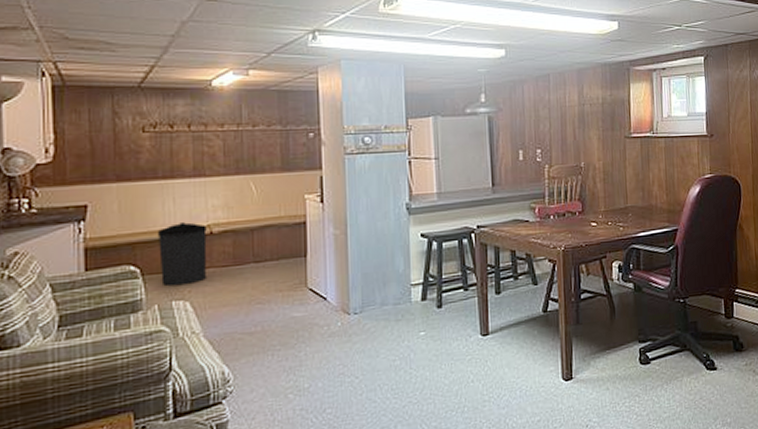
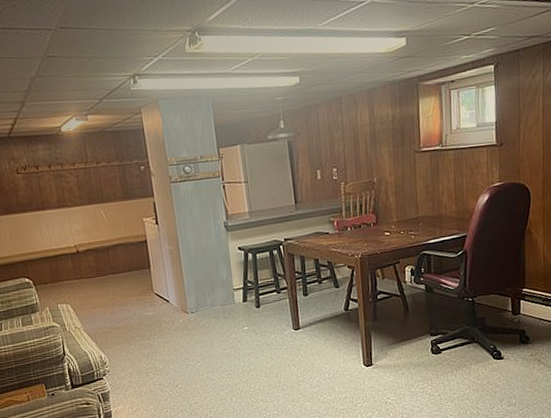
trash can: present [157,222,207,287] -> none [39,244,79,294]

